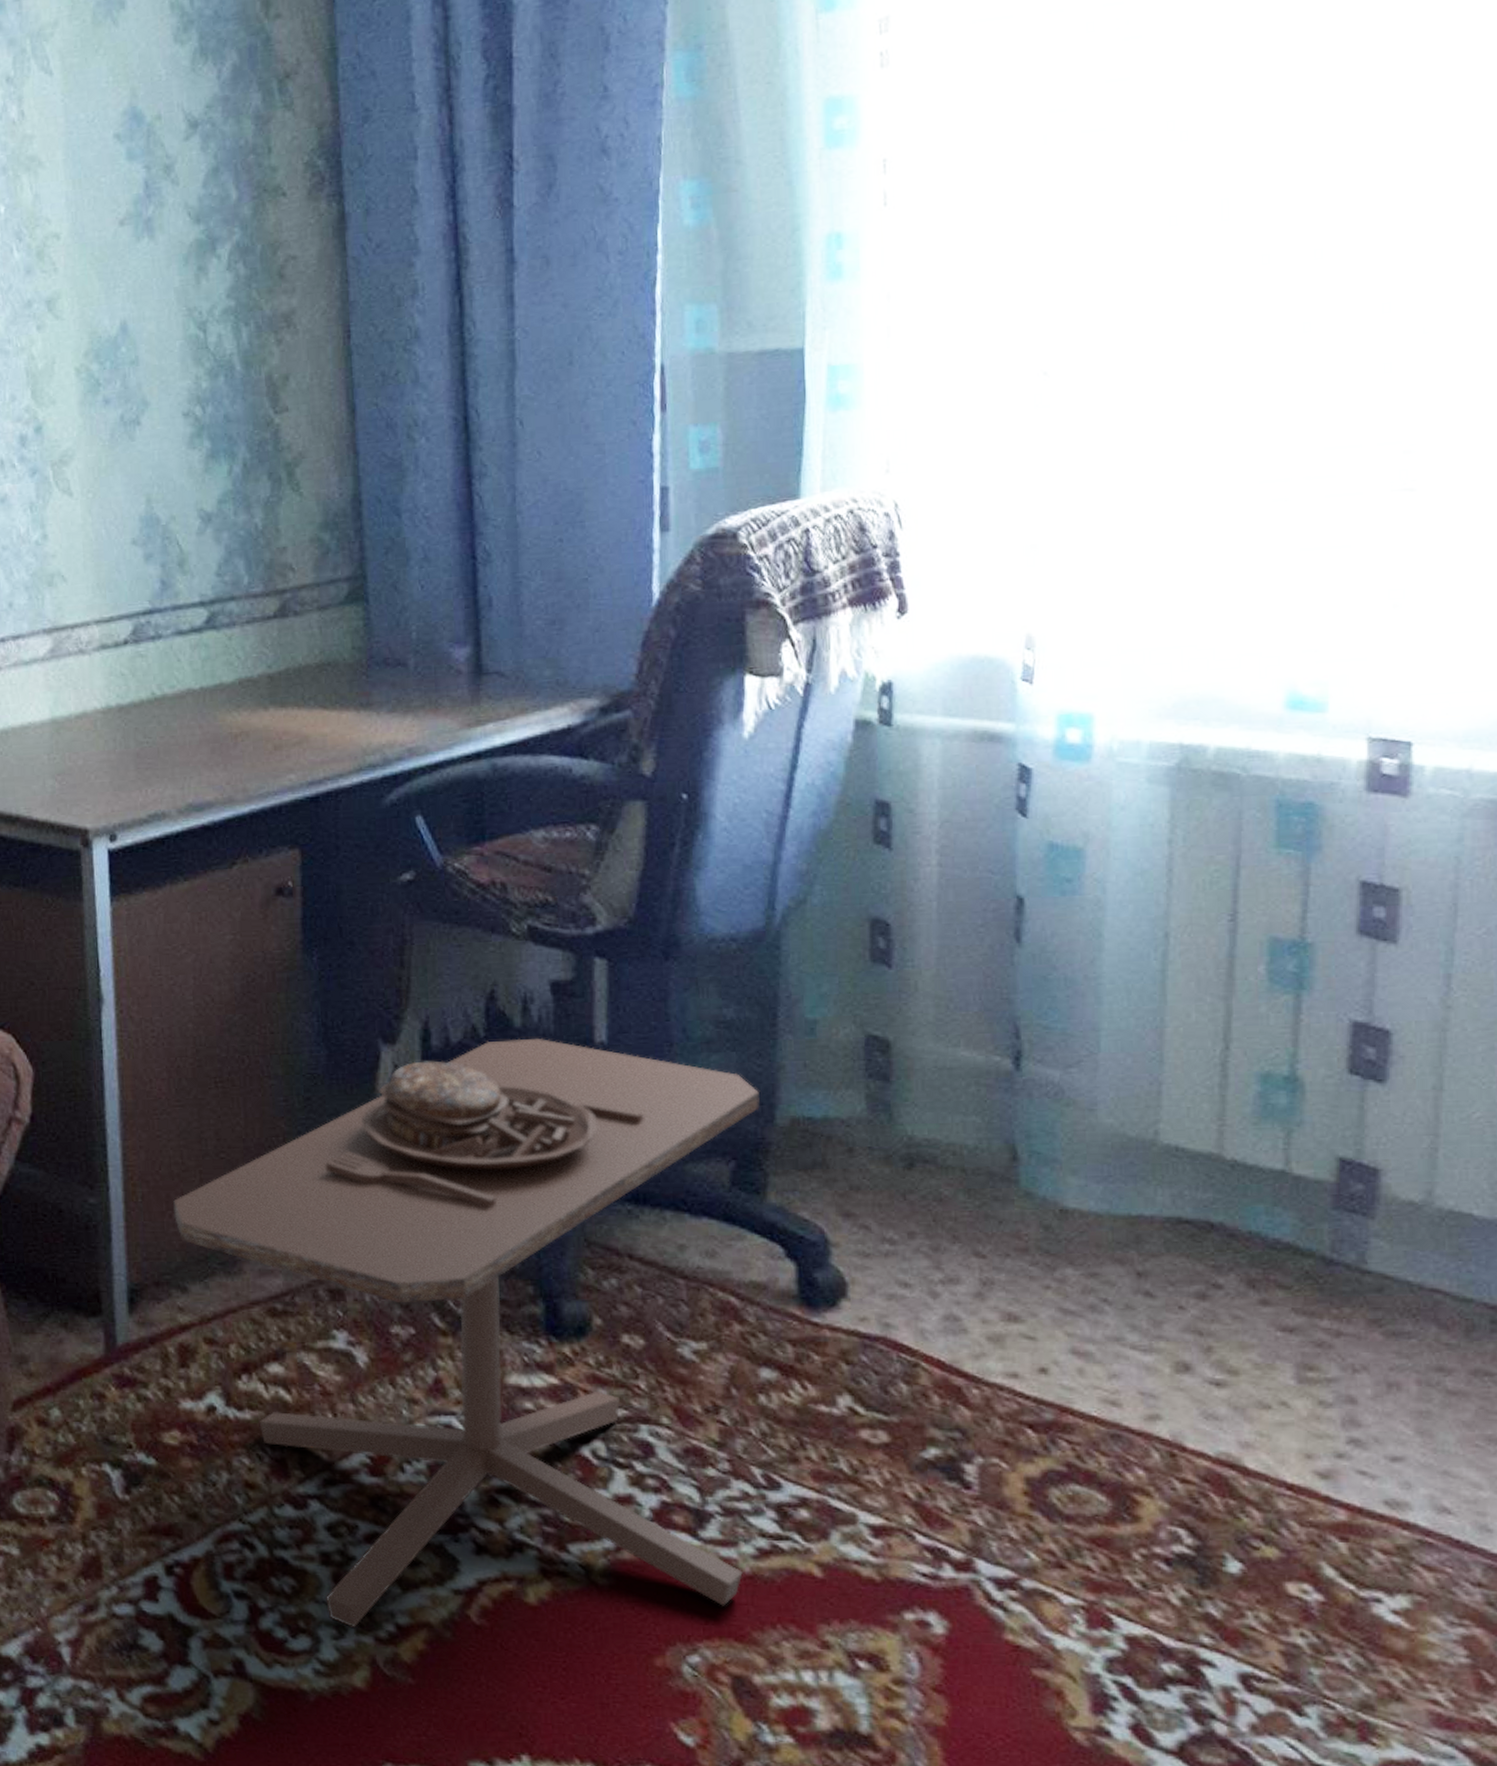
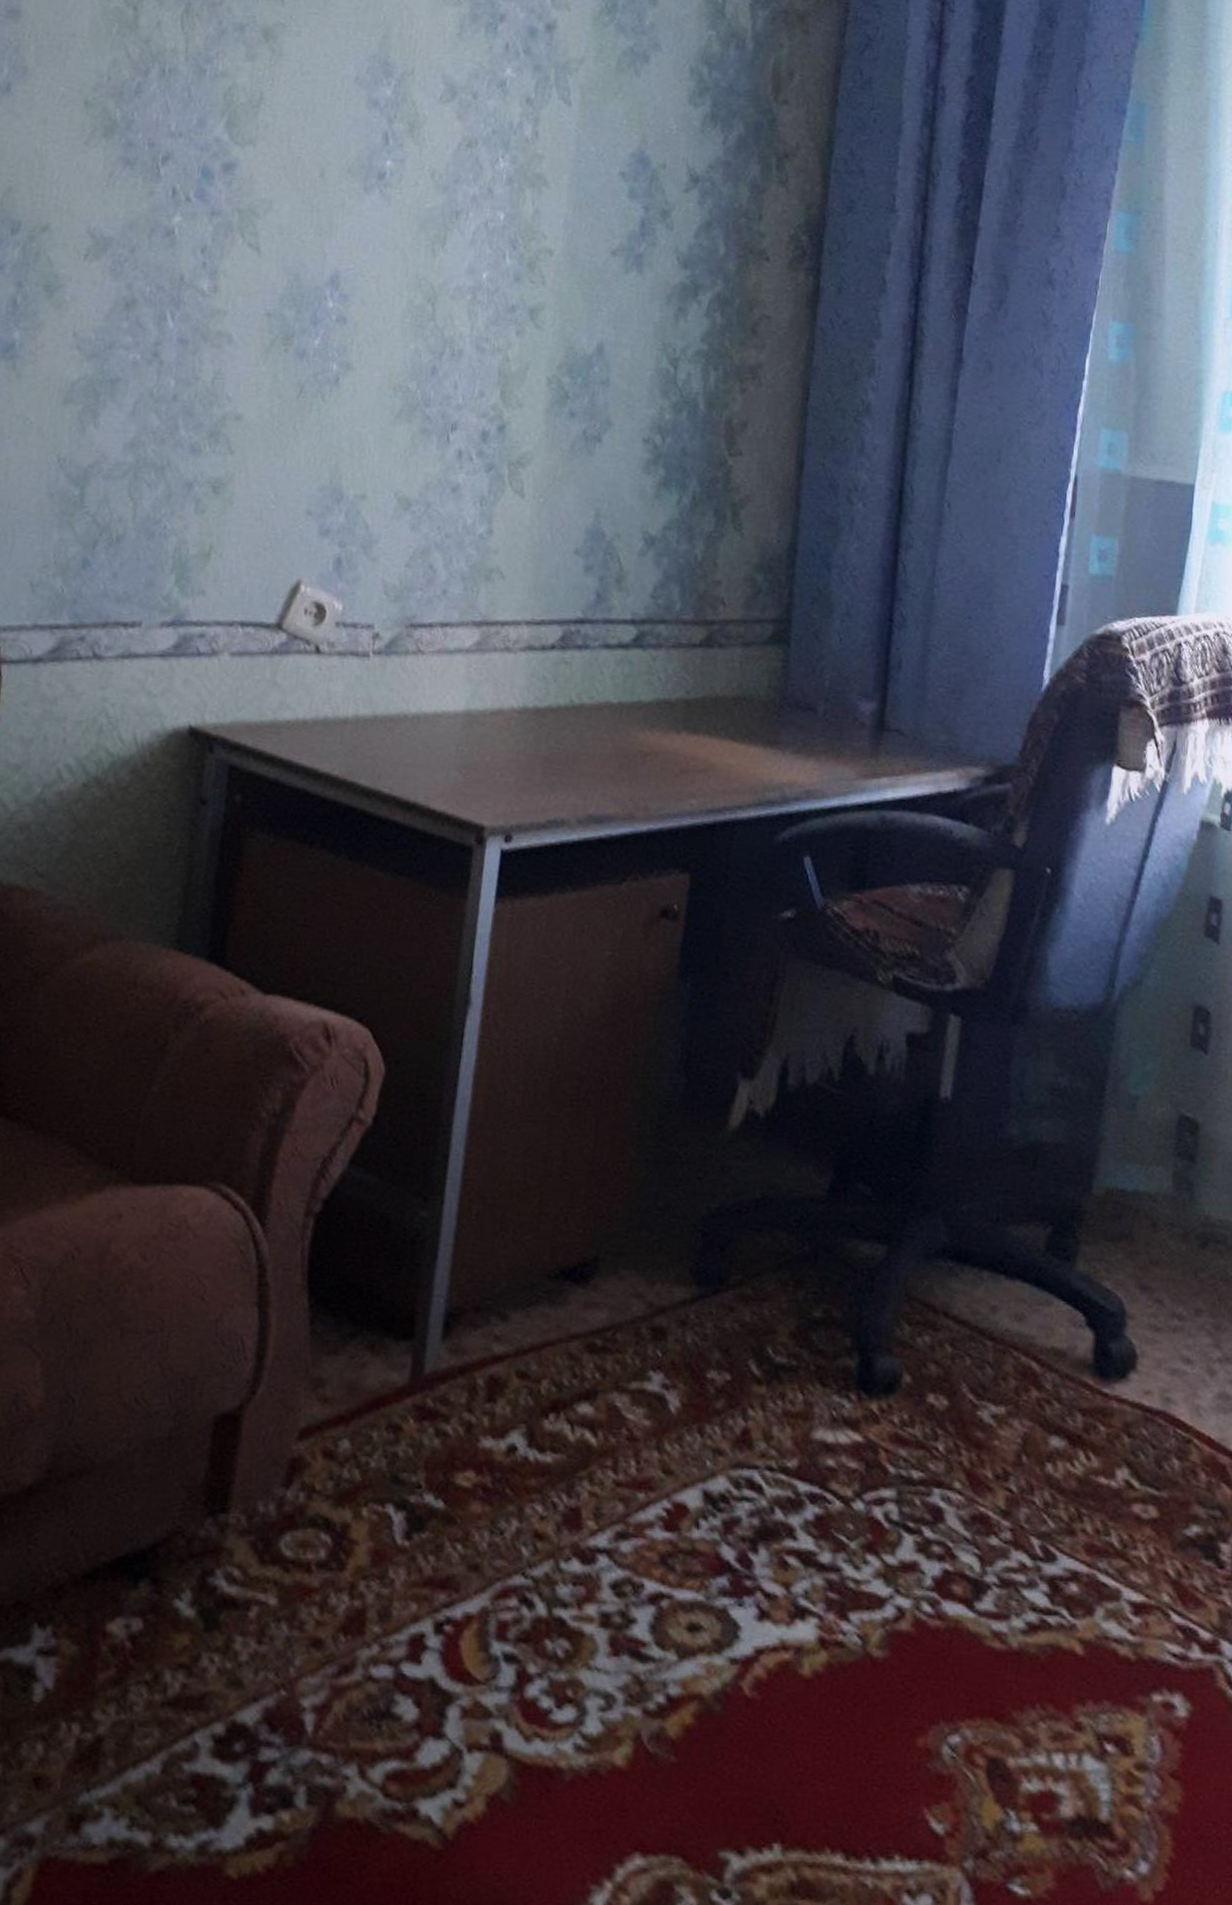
side table: present [173,1038,760,1627] -> none [506,1085,1081,1698]

